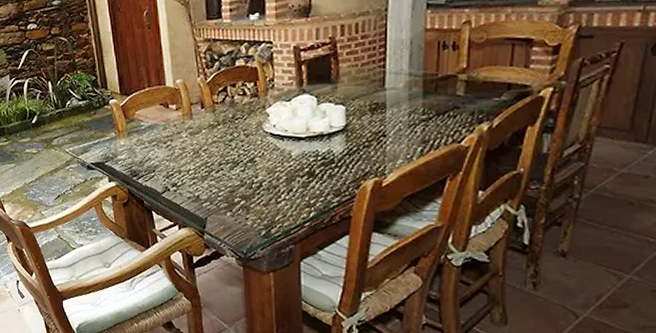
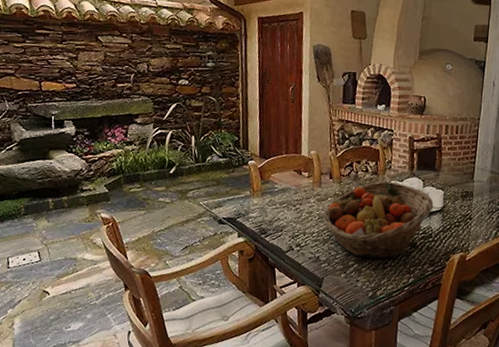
fruit basket: none [197,102,333,193] -> present [322,181,434,259]

